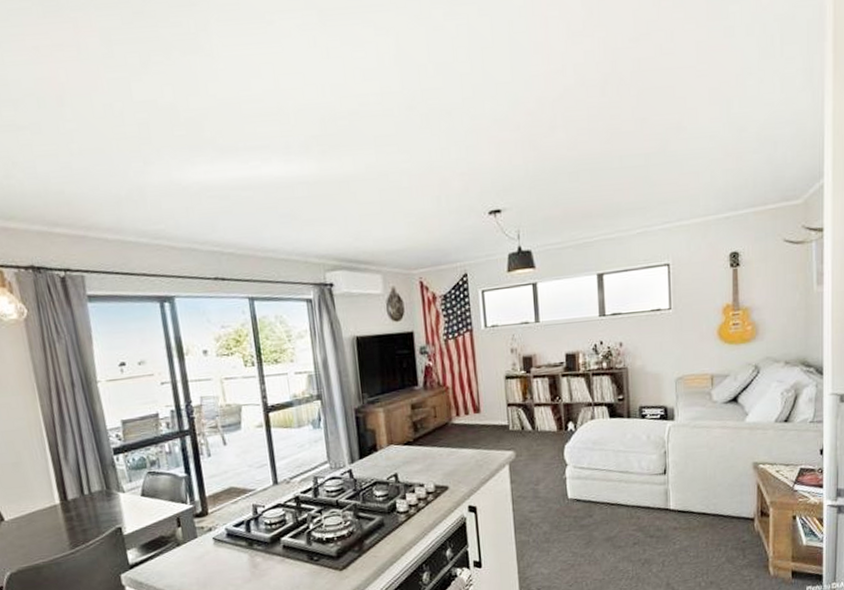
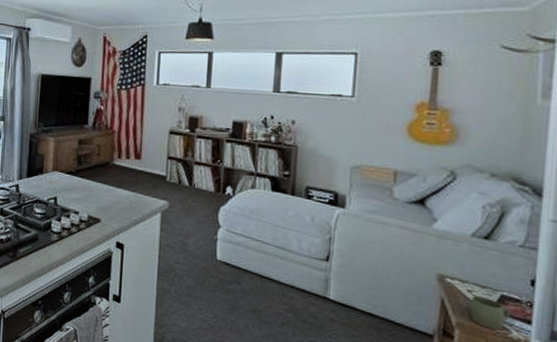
mug: none [779,473,807,500] -> present [469,296,510,331]

